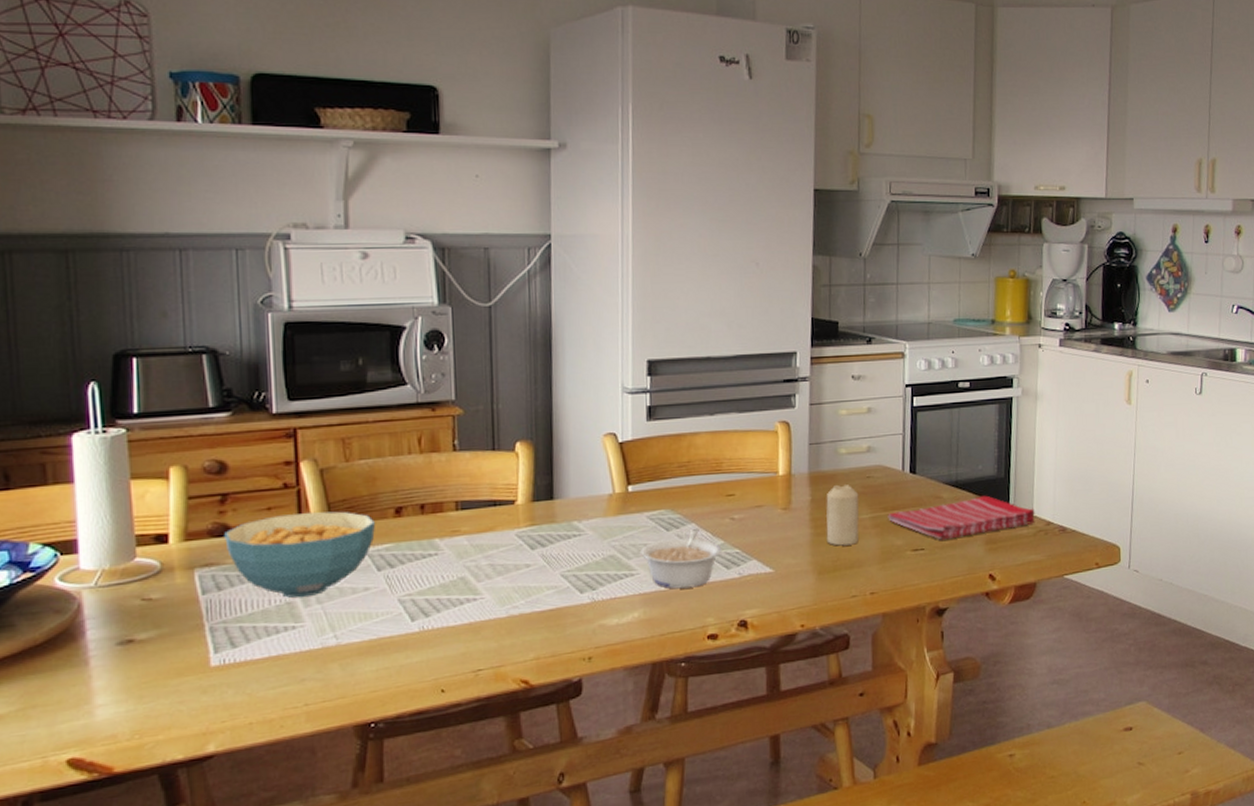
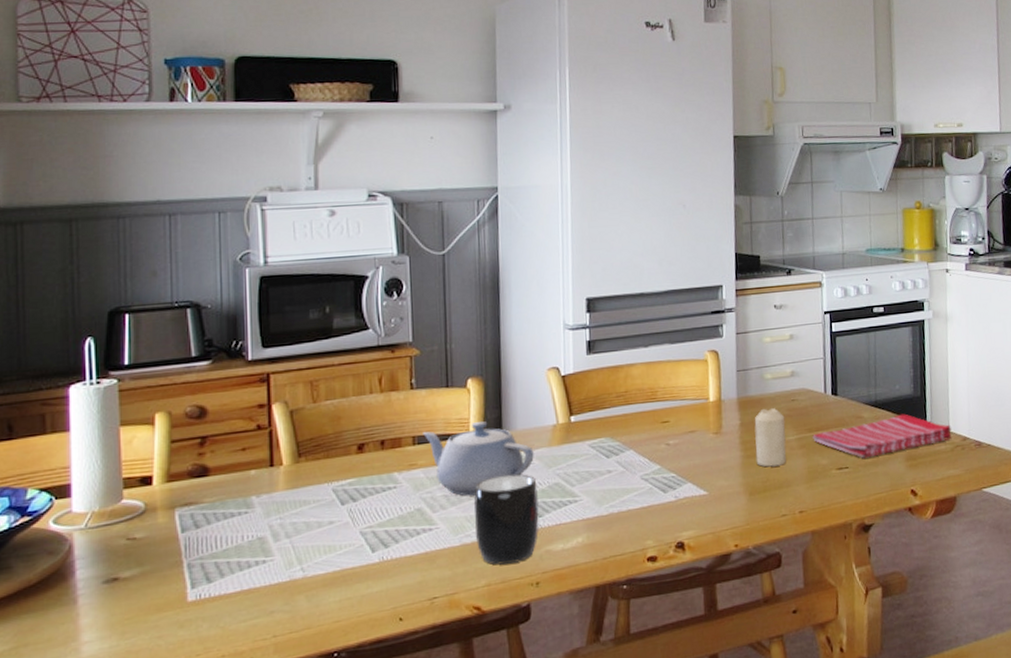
cereal bowl: present [224,511,376,598] -> none [203,449,340,534]
teapot: none [467,488,588,566] -> present [423,421,534,496]
mug: none [522,544,592,639] -> present [474,474,539,565]
legume: present [639,527,721,589] -> none [582,454,658,514]

